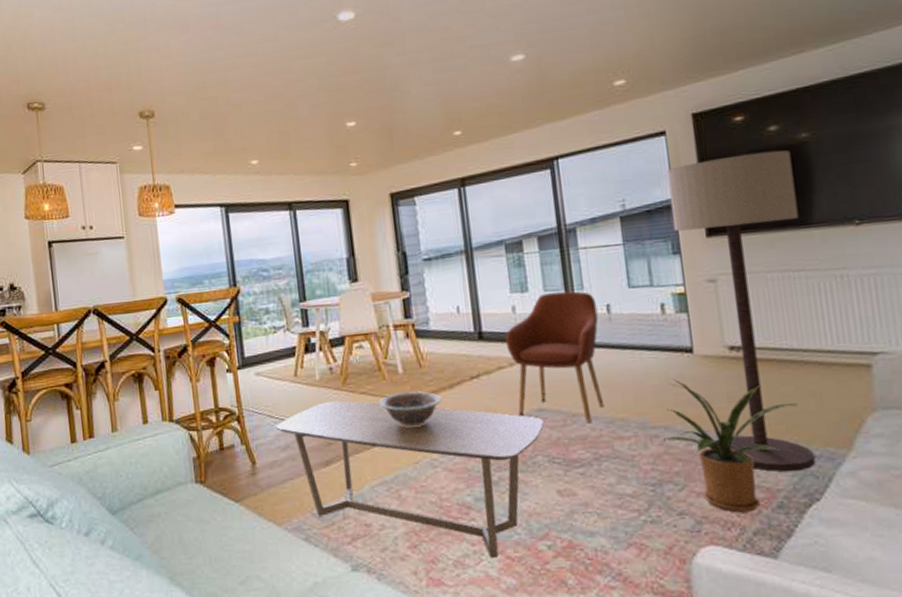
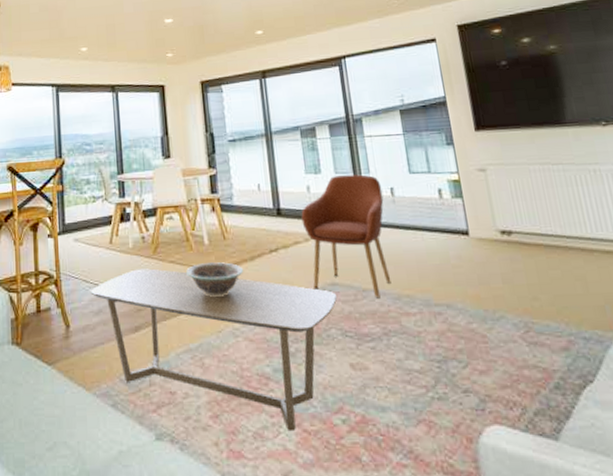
house plant: present [664,378,798,513] -> none [446,259,566,392]
floor lamp: present [666,150,816,472] -> none [438,58,587,353]

